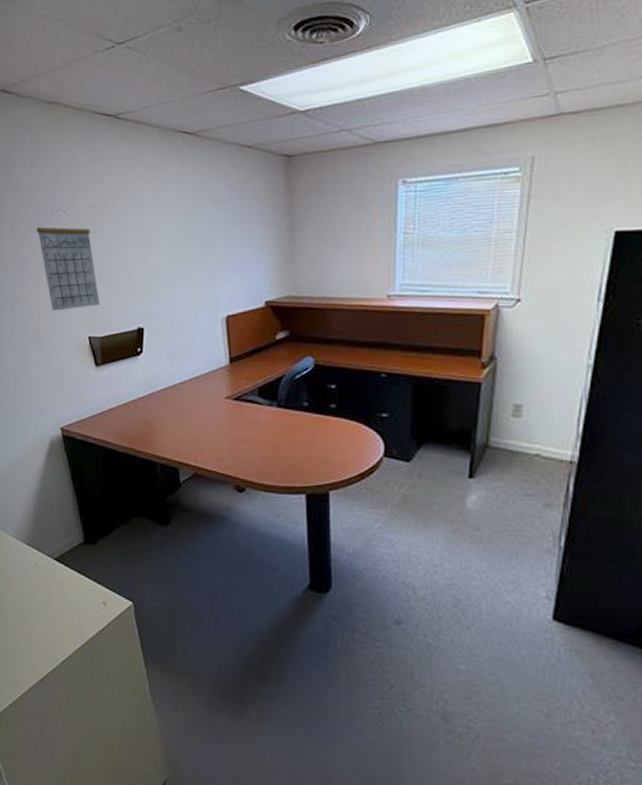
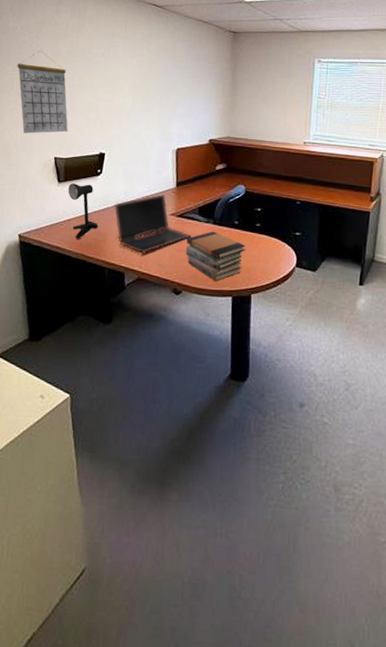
desk lamp: none [107,366,145,431] -> present [68,183,99,239]
laptop computer: none [159,372,251,446] -> present [113,193,191,254]
book stack: none [246,415,319,477] -> present [185,231,246,282]

